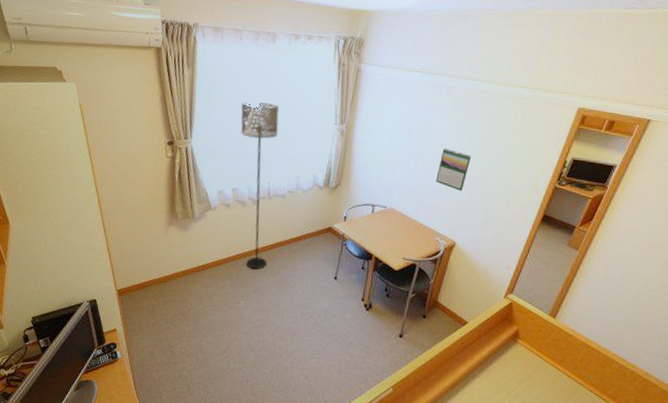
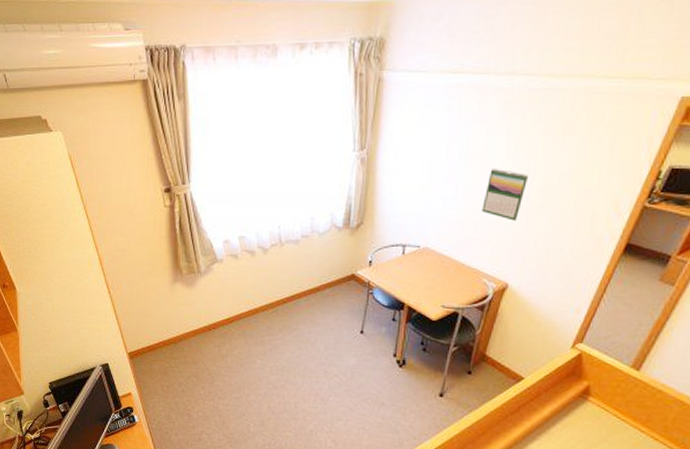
floor lamp: present [241,102,279,270] -> none [242,133,287,326]

